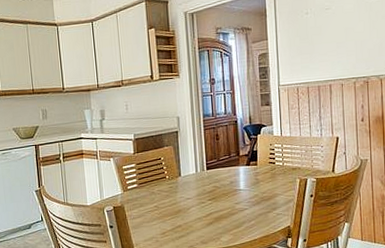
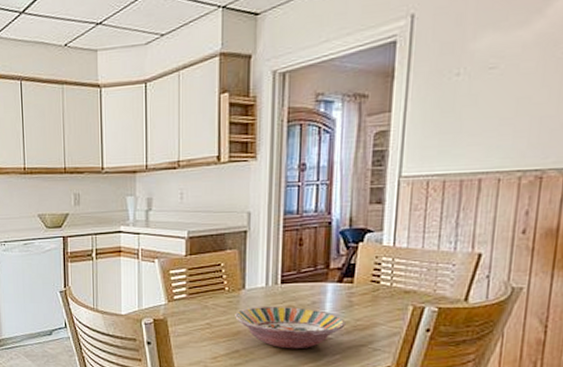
serving bowl: none [175,187,256,220] -> present [235,307,346,349]

